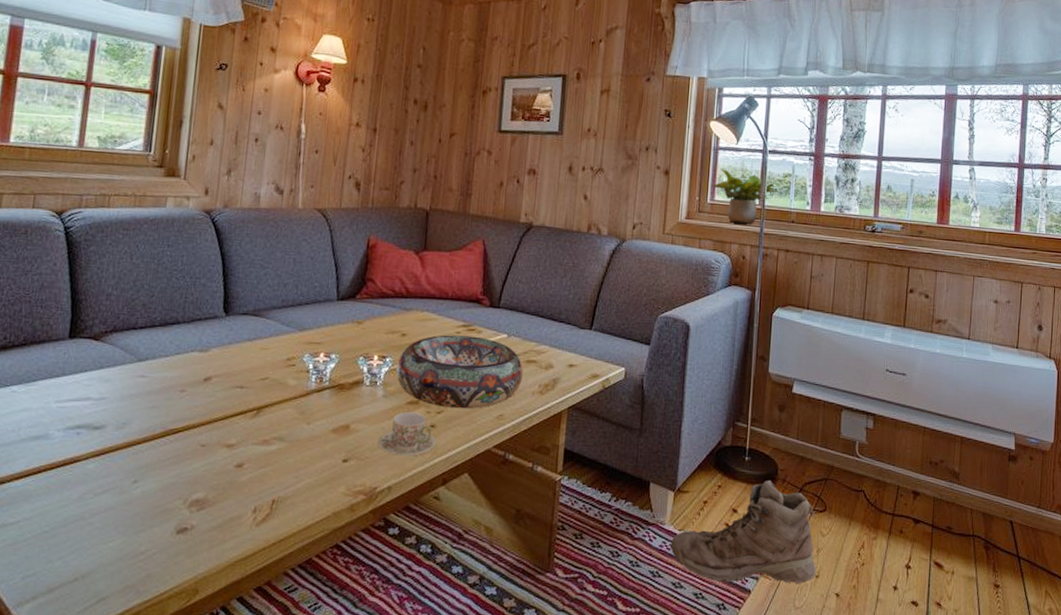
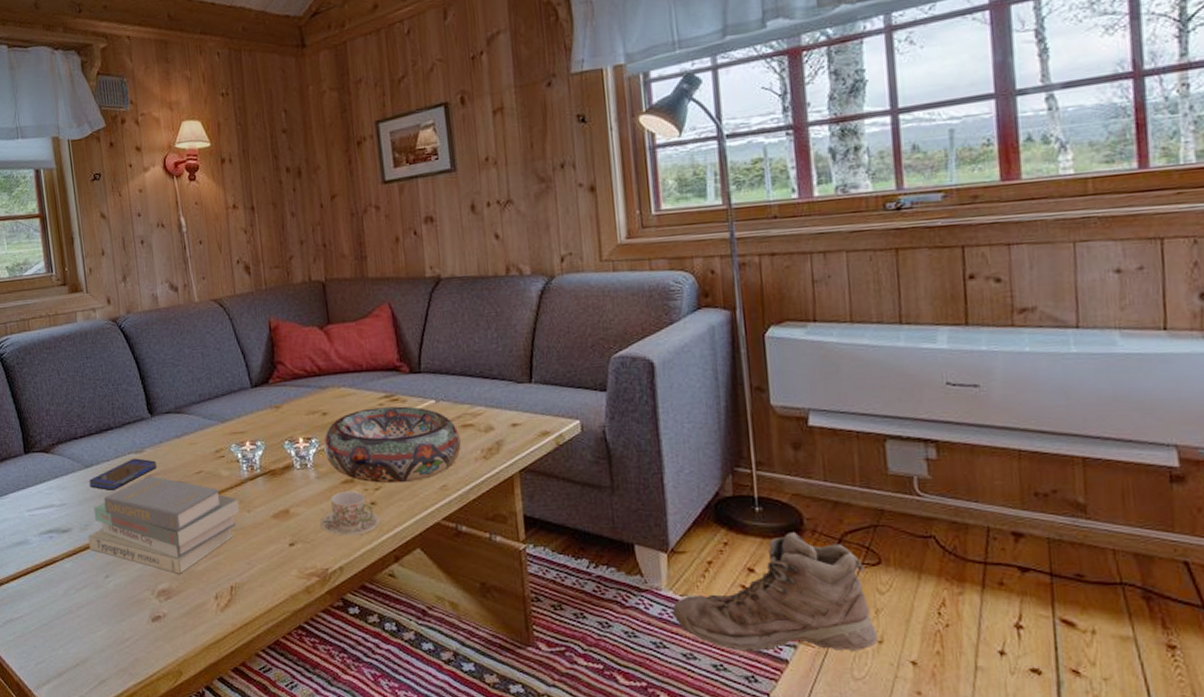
books: none [122,377,301,483] -> present [88,476,240,574]
mobile phone: none [138,357,221,388] -> present [89,458,157,490]
potted plant: present [712,169,779,225] -> none [655,168,748,234]

